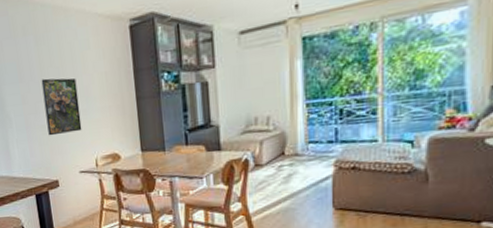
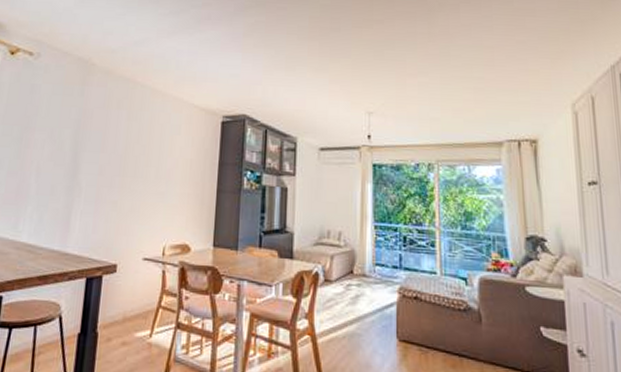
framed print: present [41,78,82,136] -> none [118,153,160,214]

